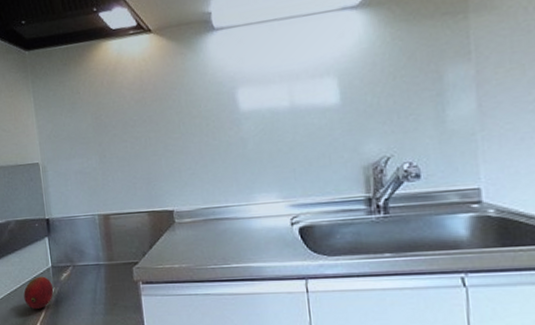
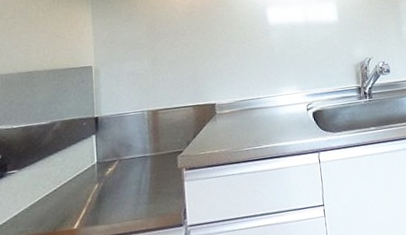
fruit: present [23,276,54,309] -> none [64,173,98,208]

